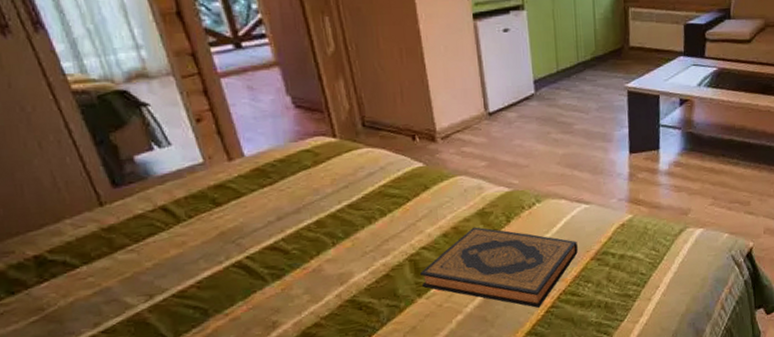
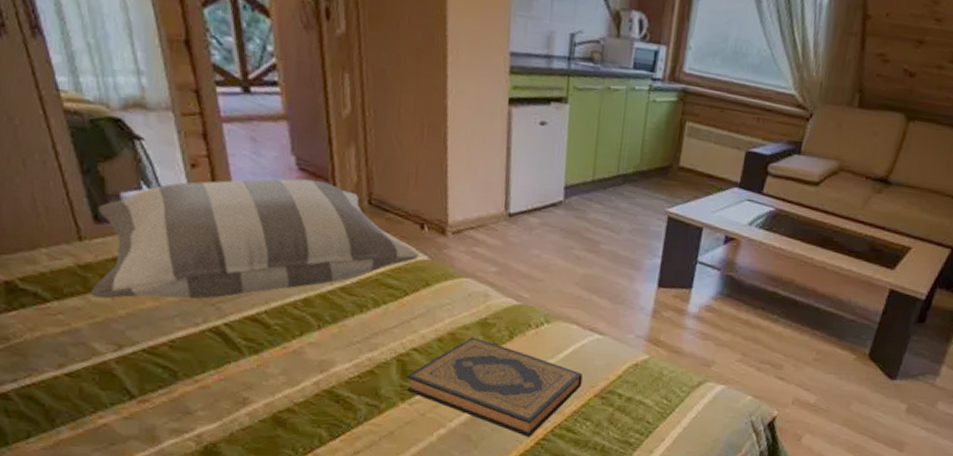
pillow: none [114,114,415,256] -> present [90,179,420,300]

